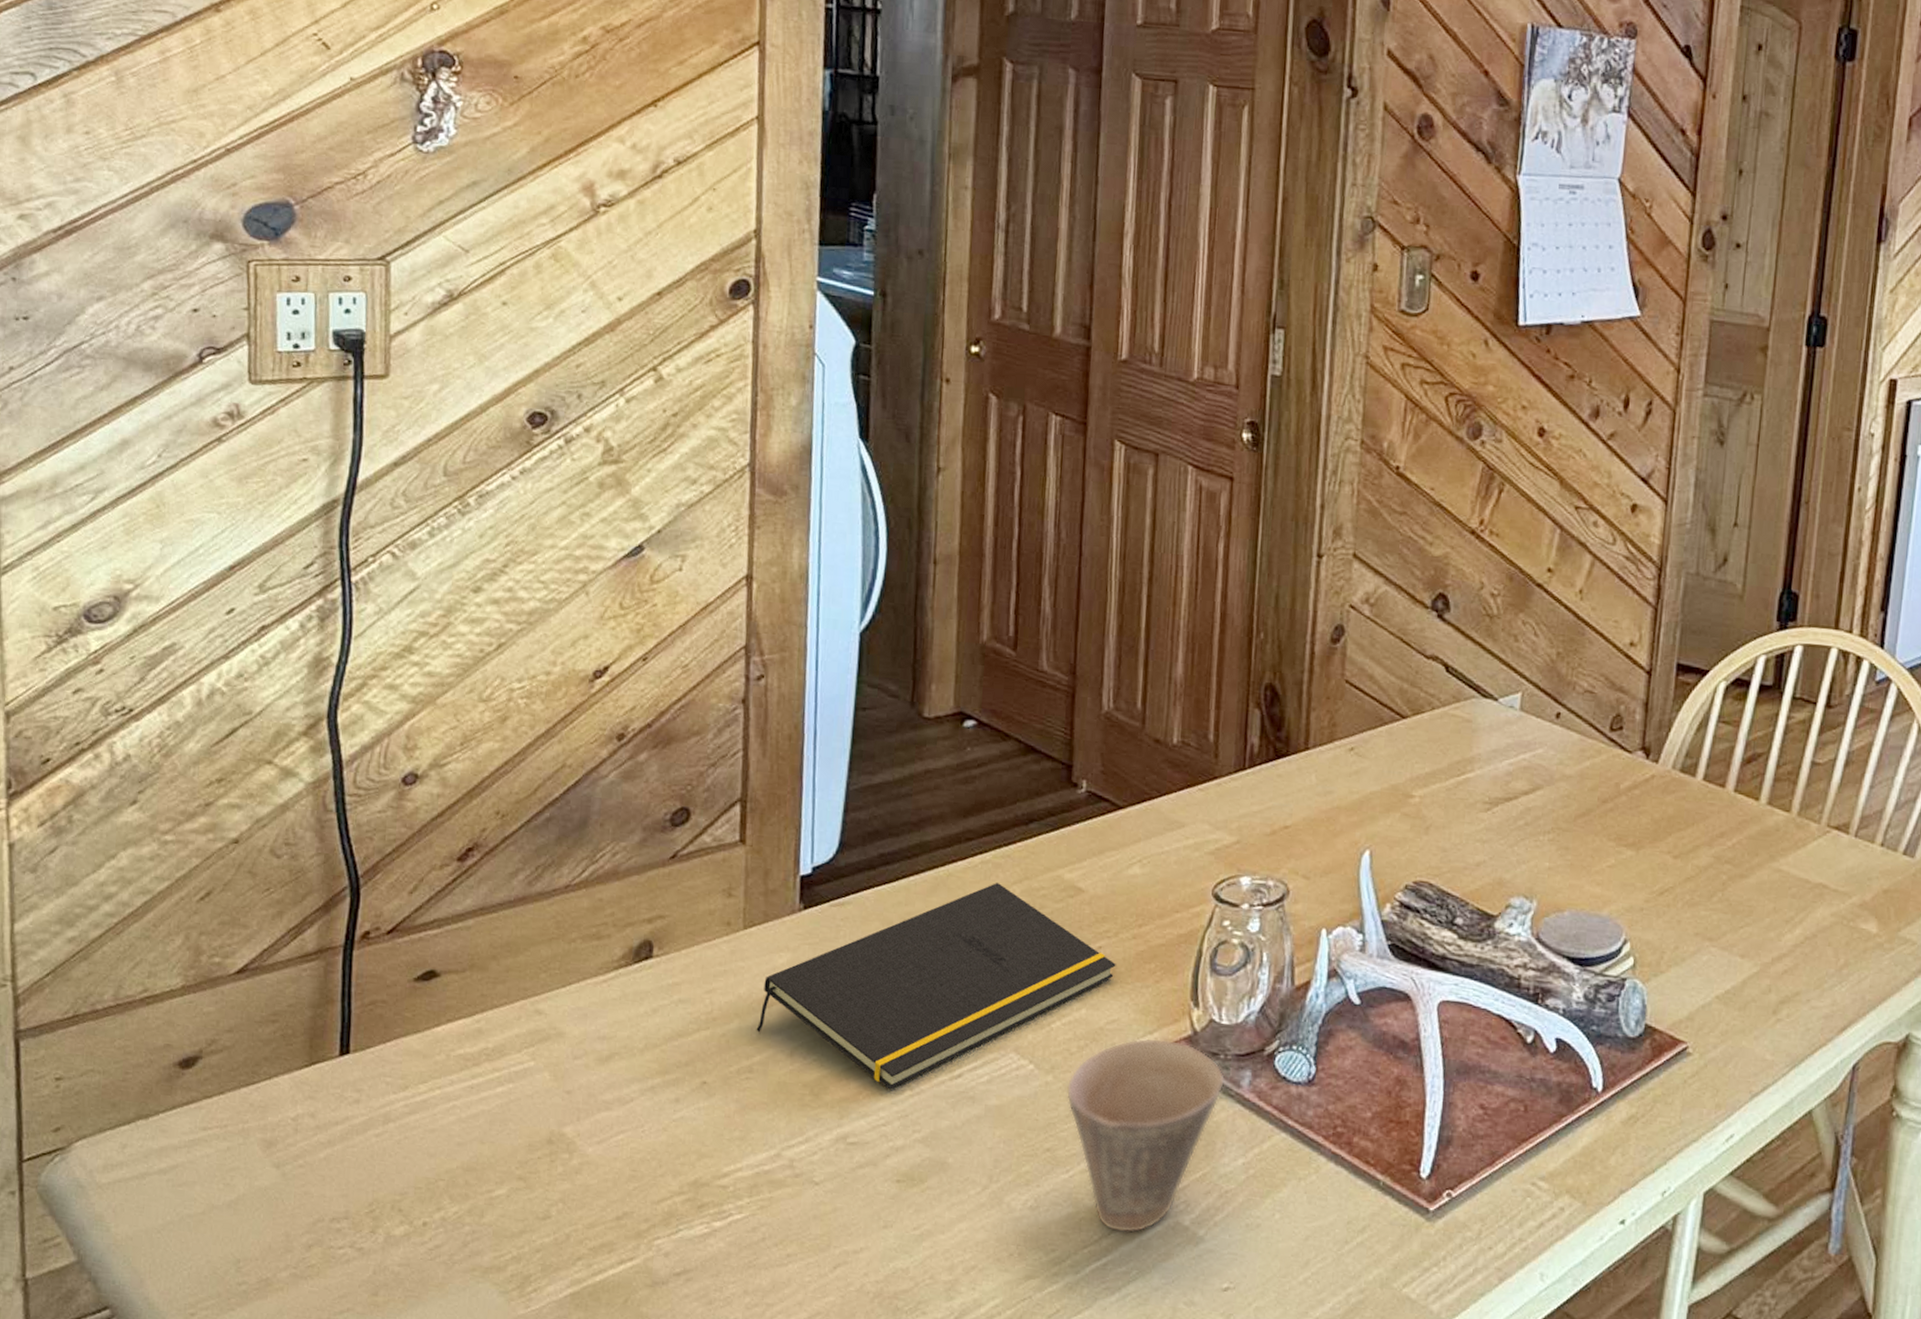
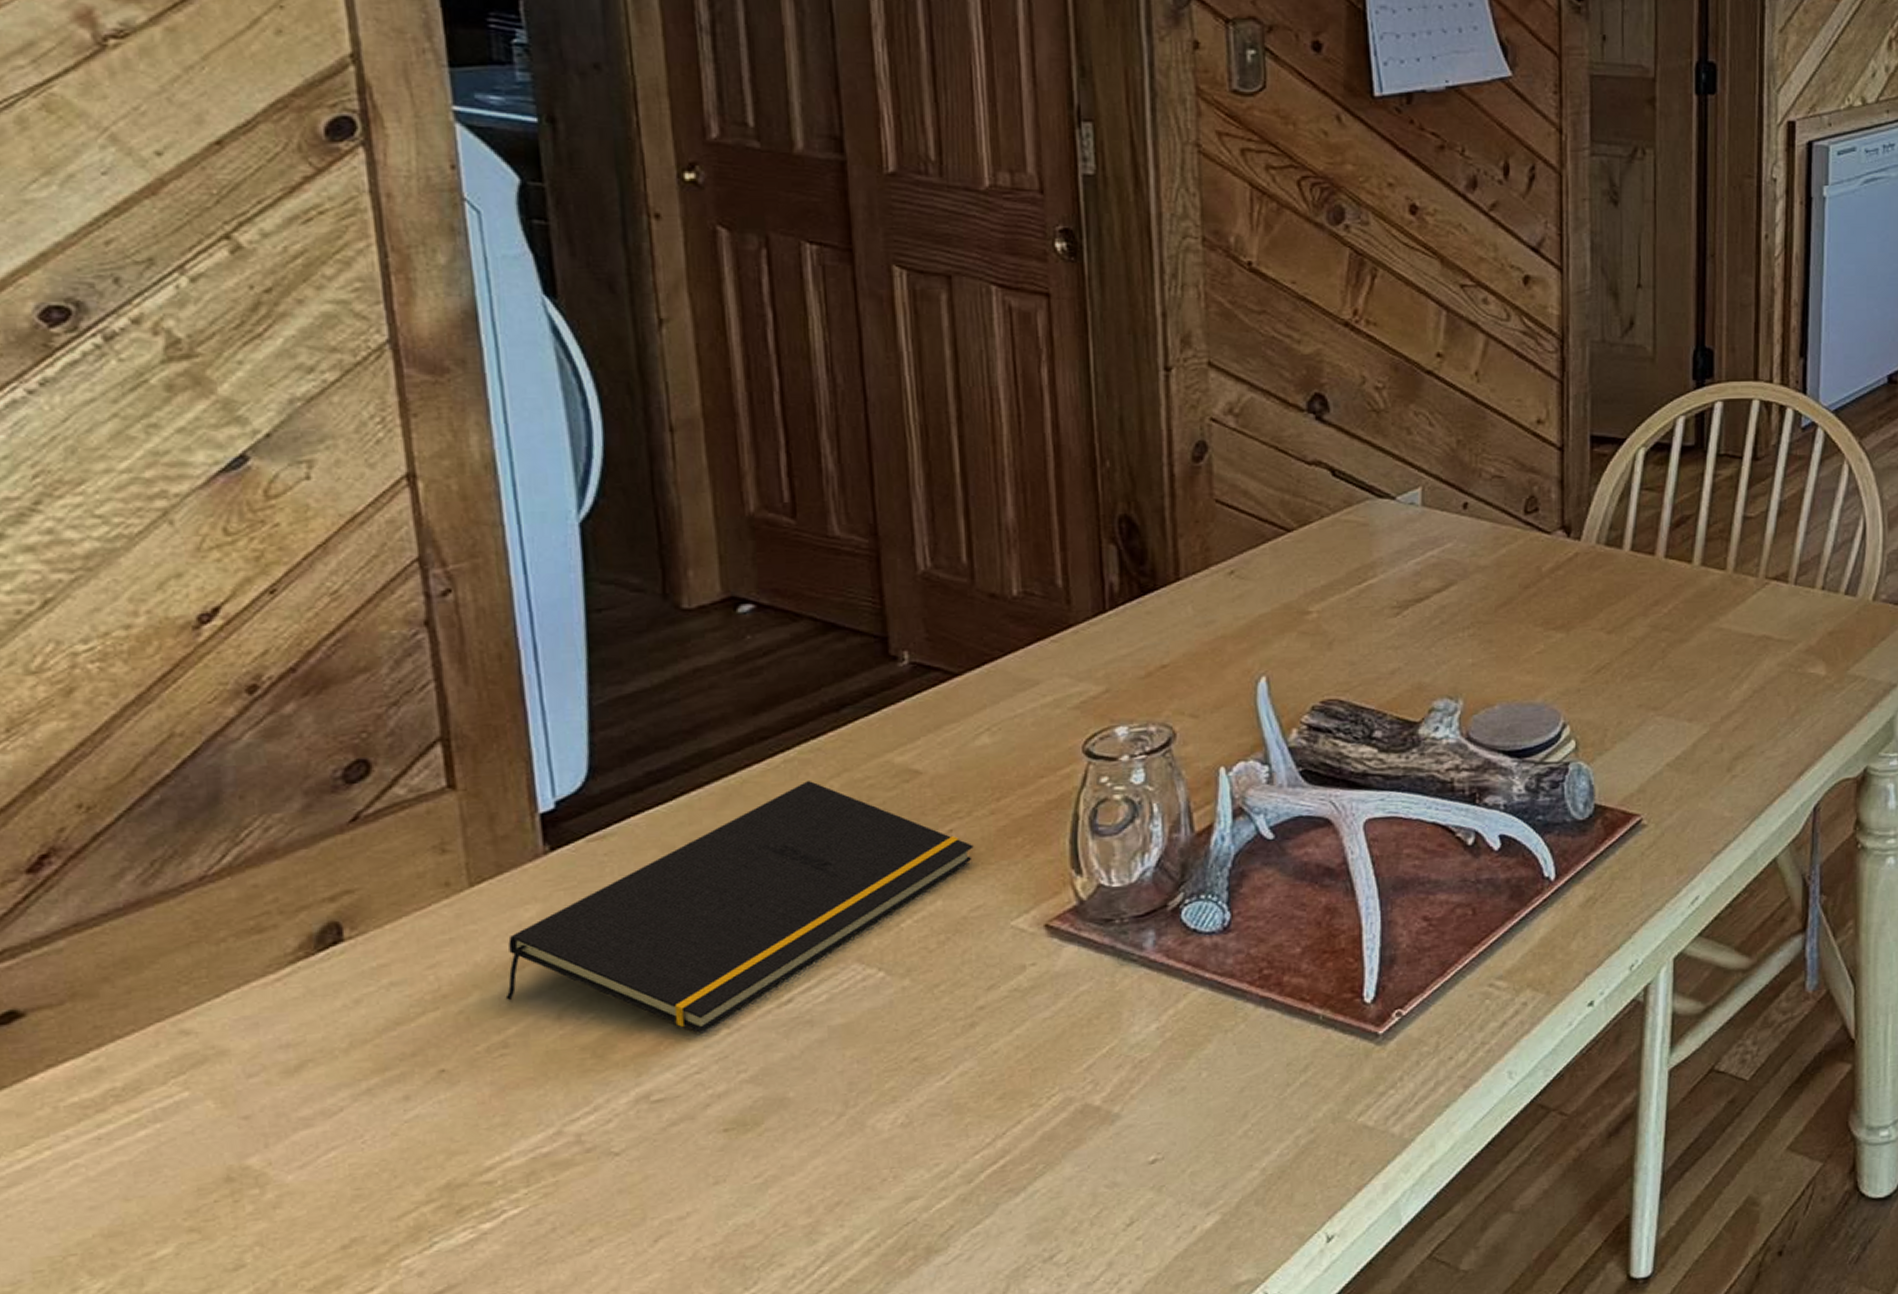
cup: present [1066,1037,1226,1234] -> none [929,914,1125,1130]

